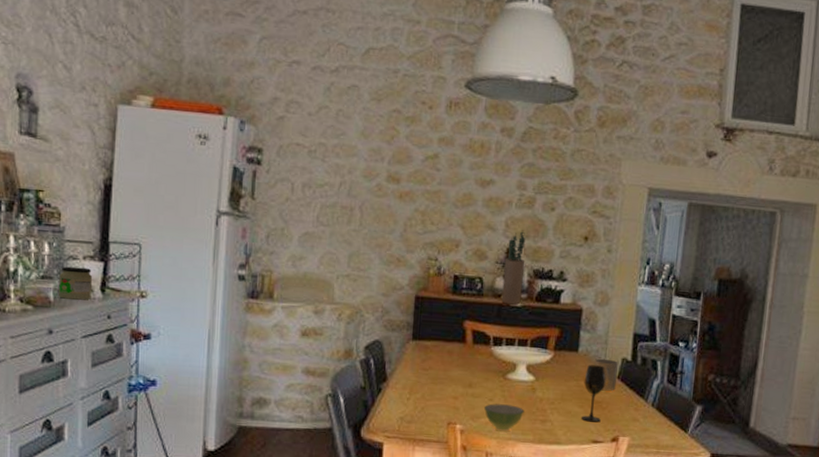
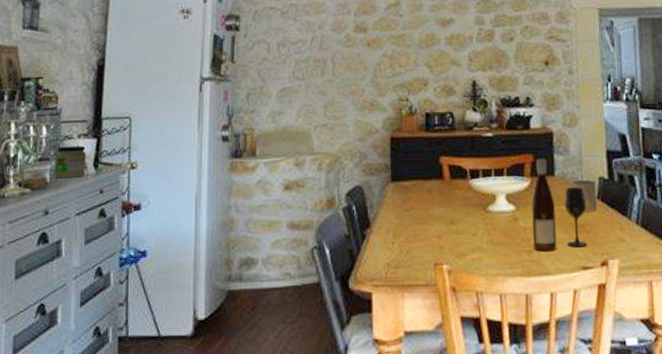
bowl: present [484,404,525,433] -> none [469,238,509,269]
vase: present [501,230,526,305] -> none [472,62,492,136]
bottle: none [547,334,575,423] -> present [531,159,557,252]

